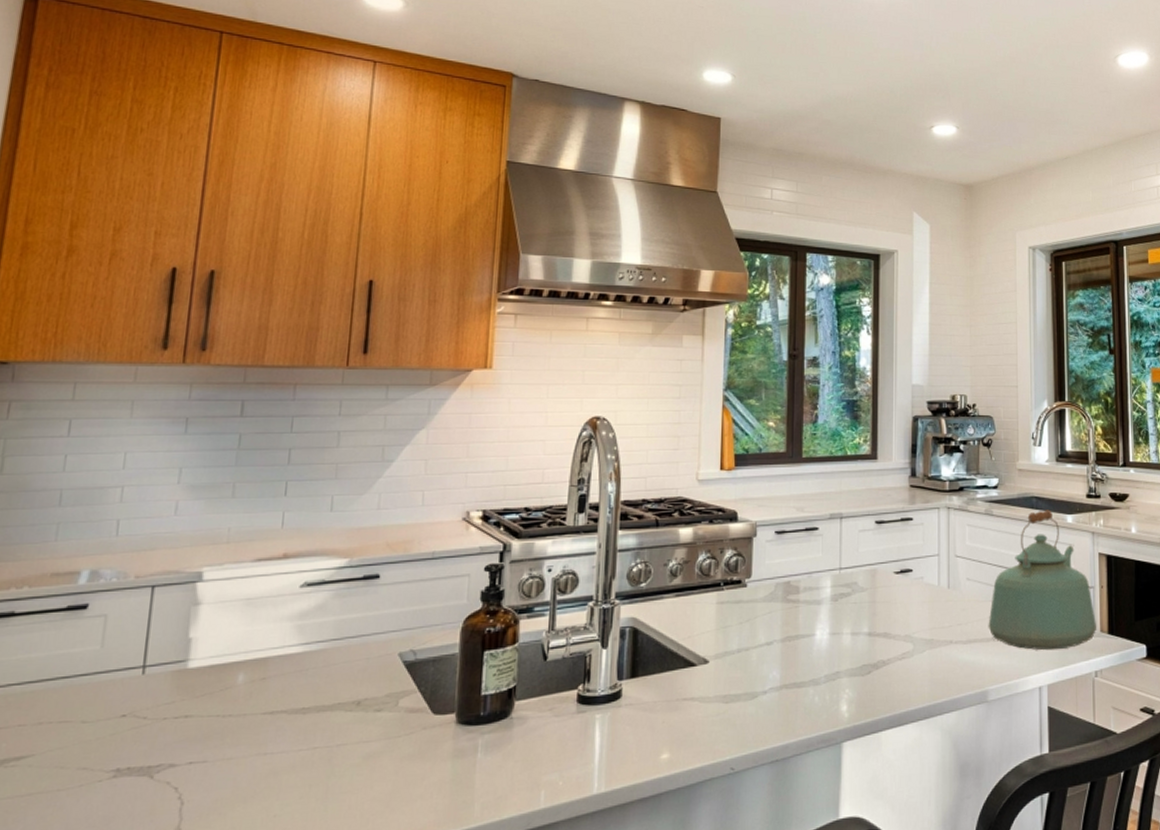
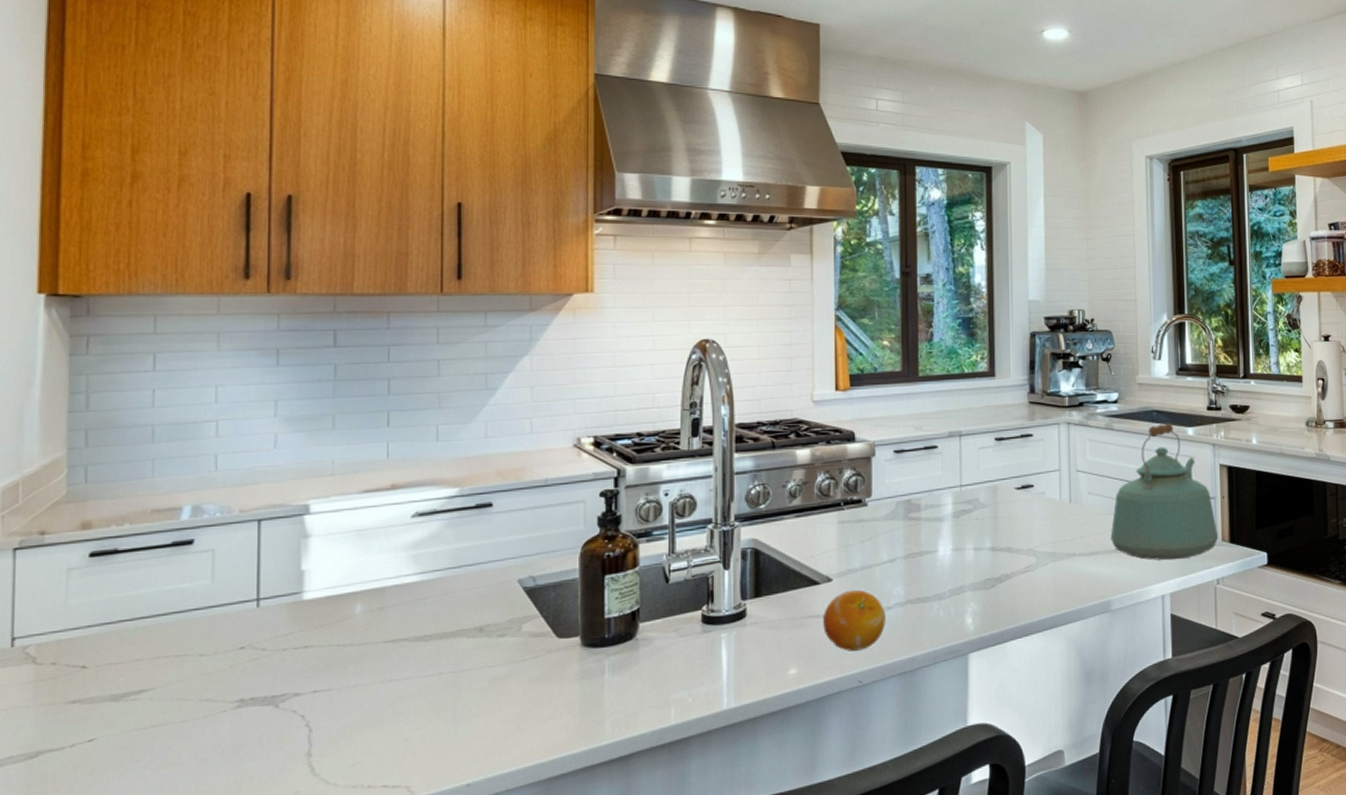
fruit: none [698,672,761,736] -> present [823,589,886,651]

